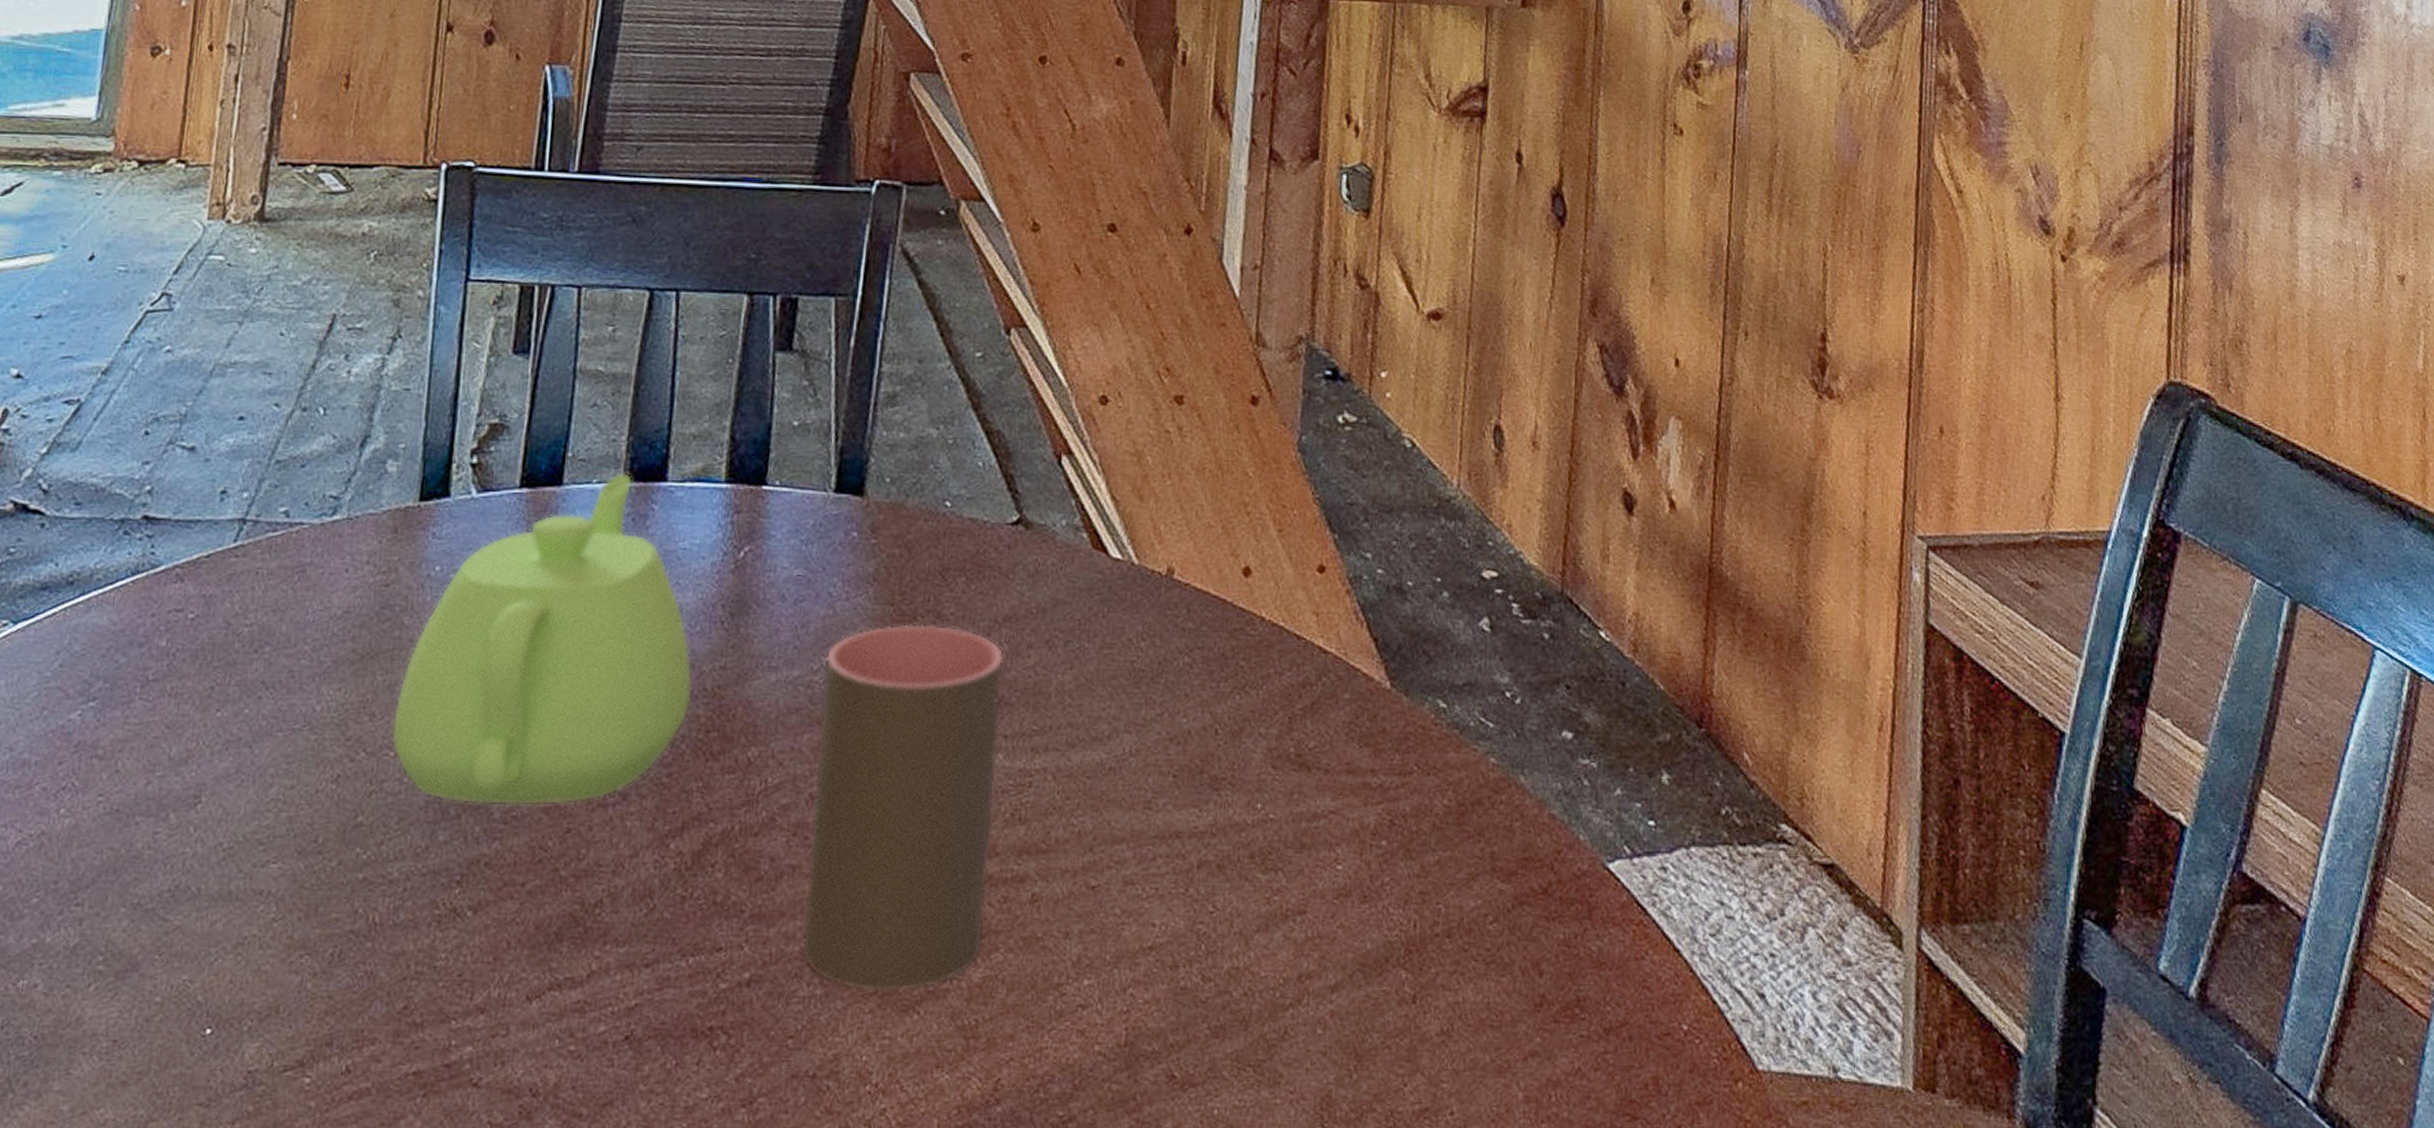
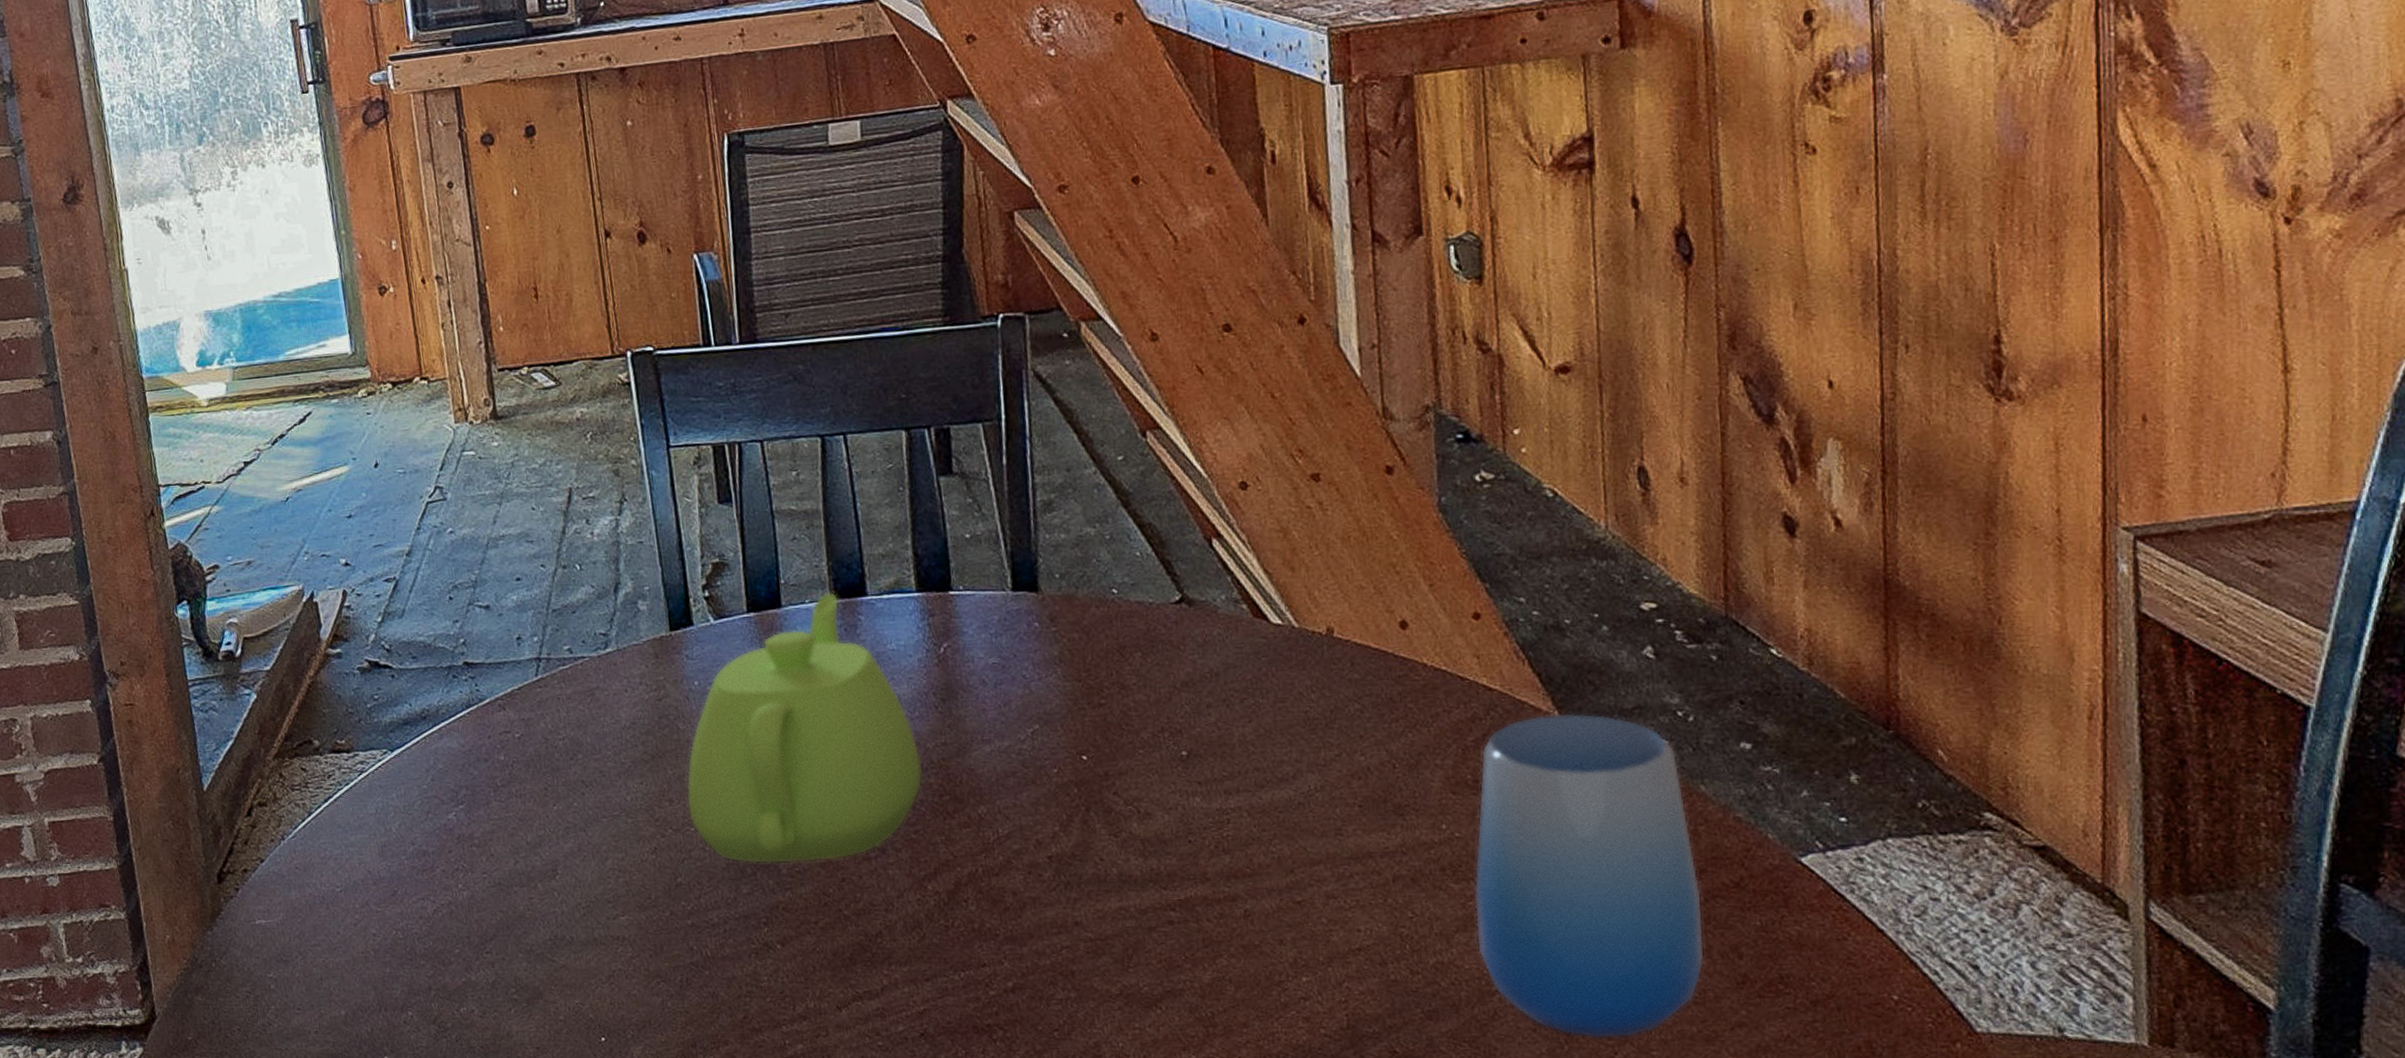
cup: present [801,624,1004,992] -> none [1029,694,1208,994]
cup: none [1277,685,1509,1067] -> present [1473,713,1704,1039]

